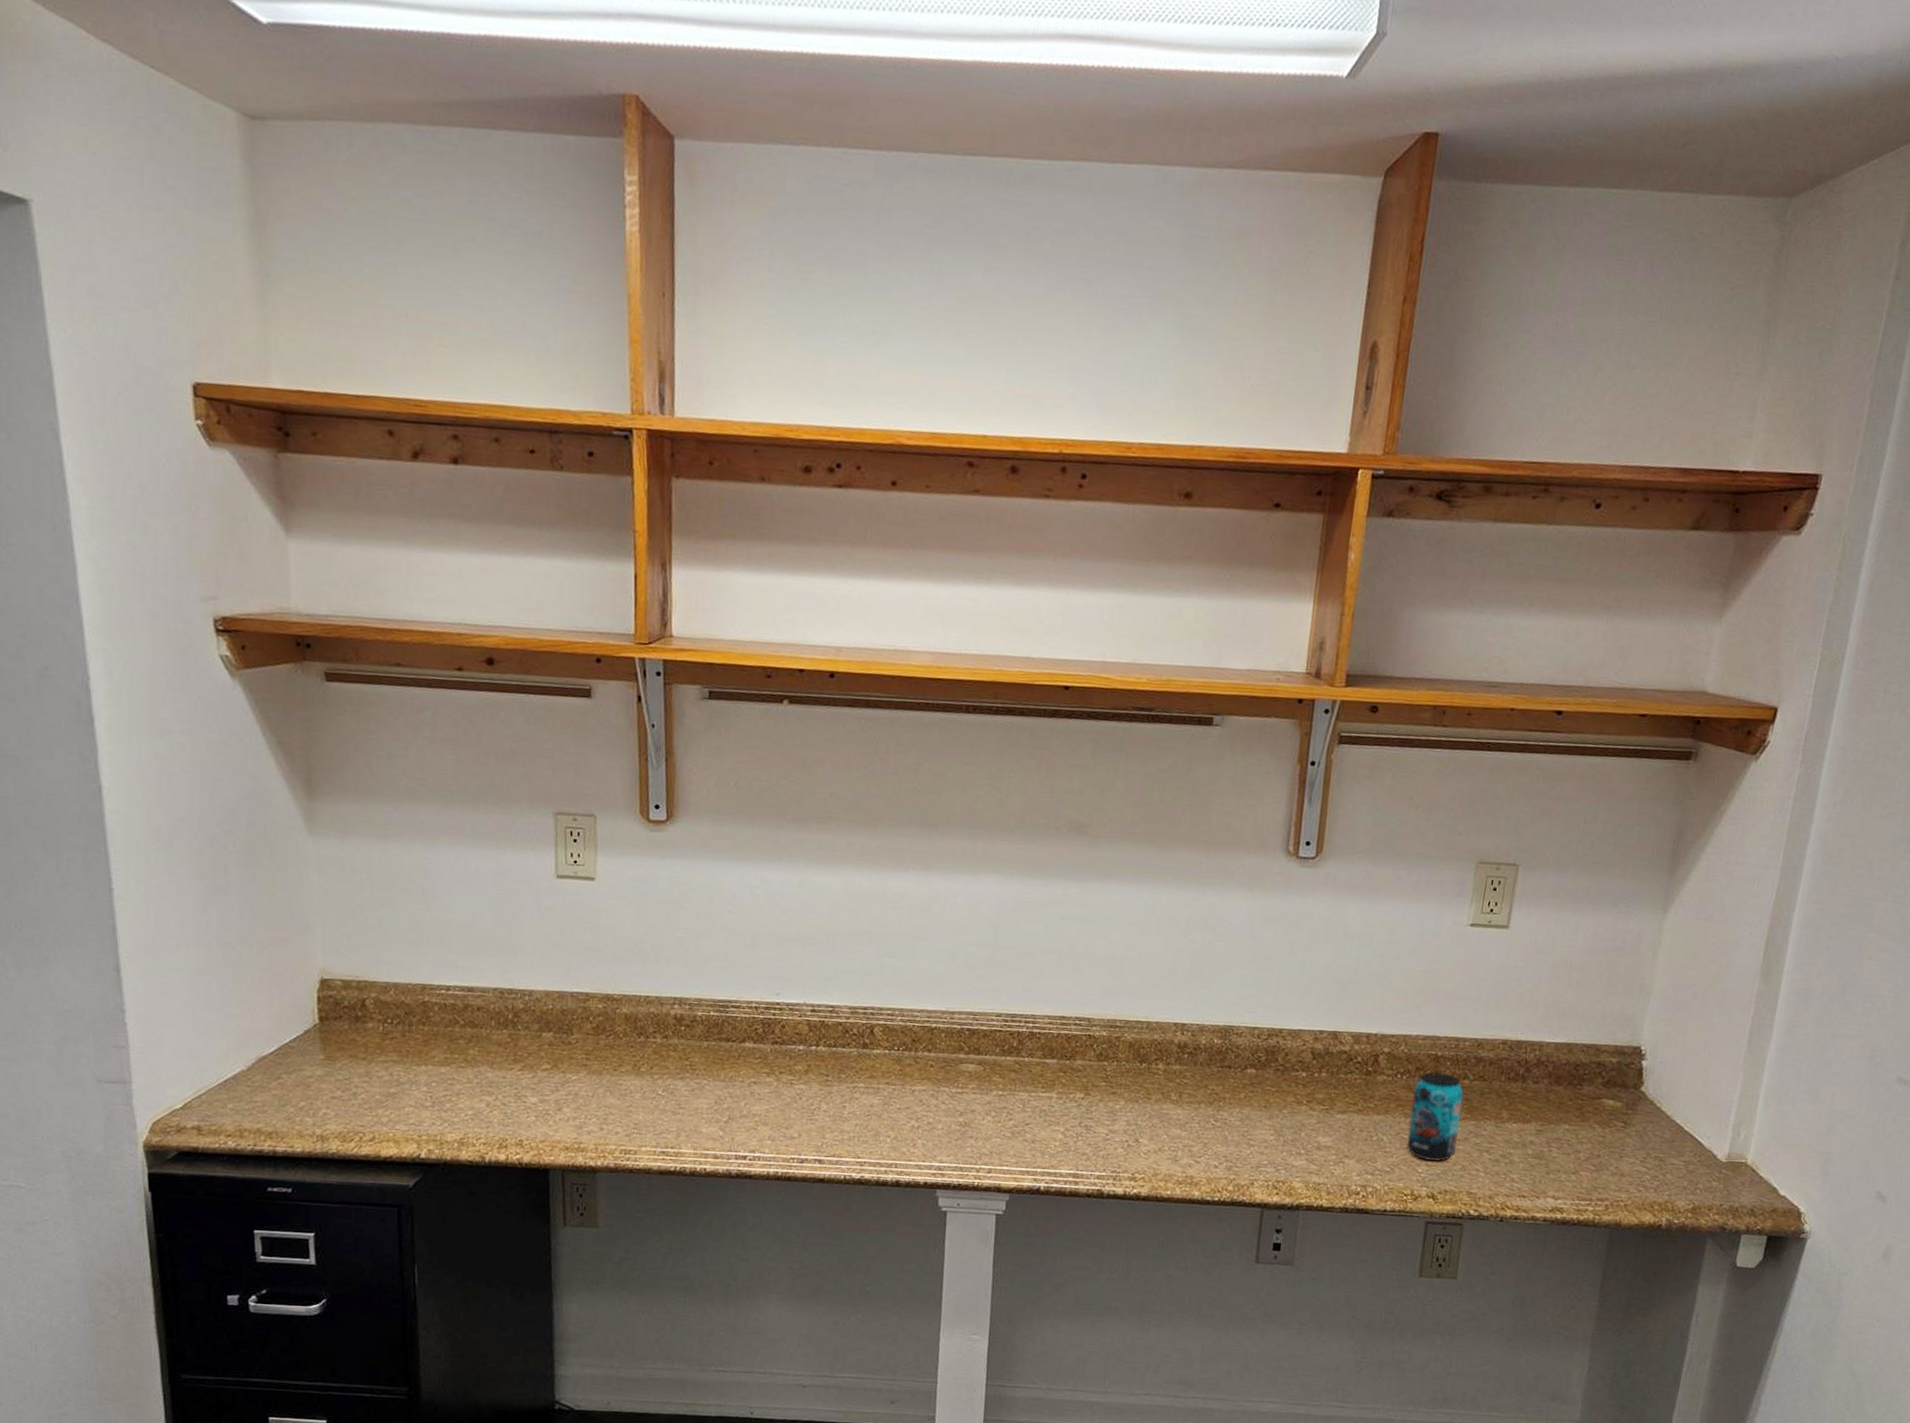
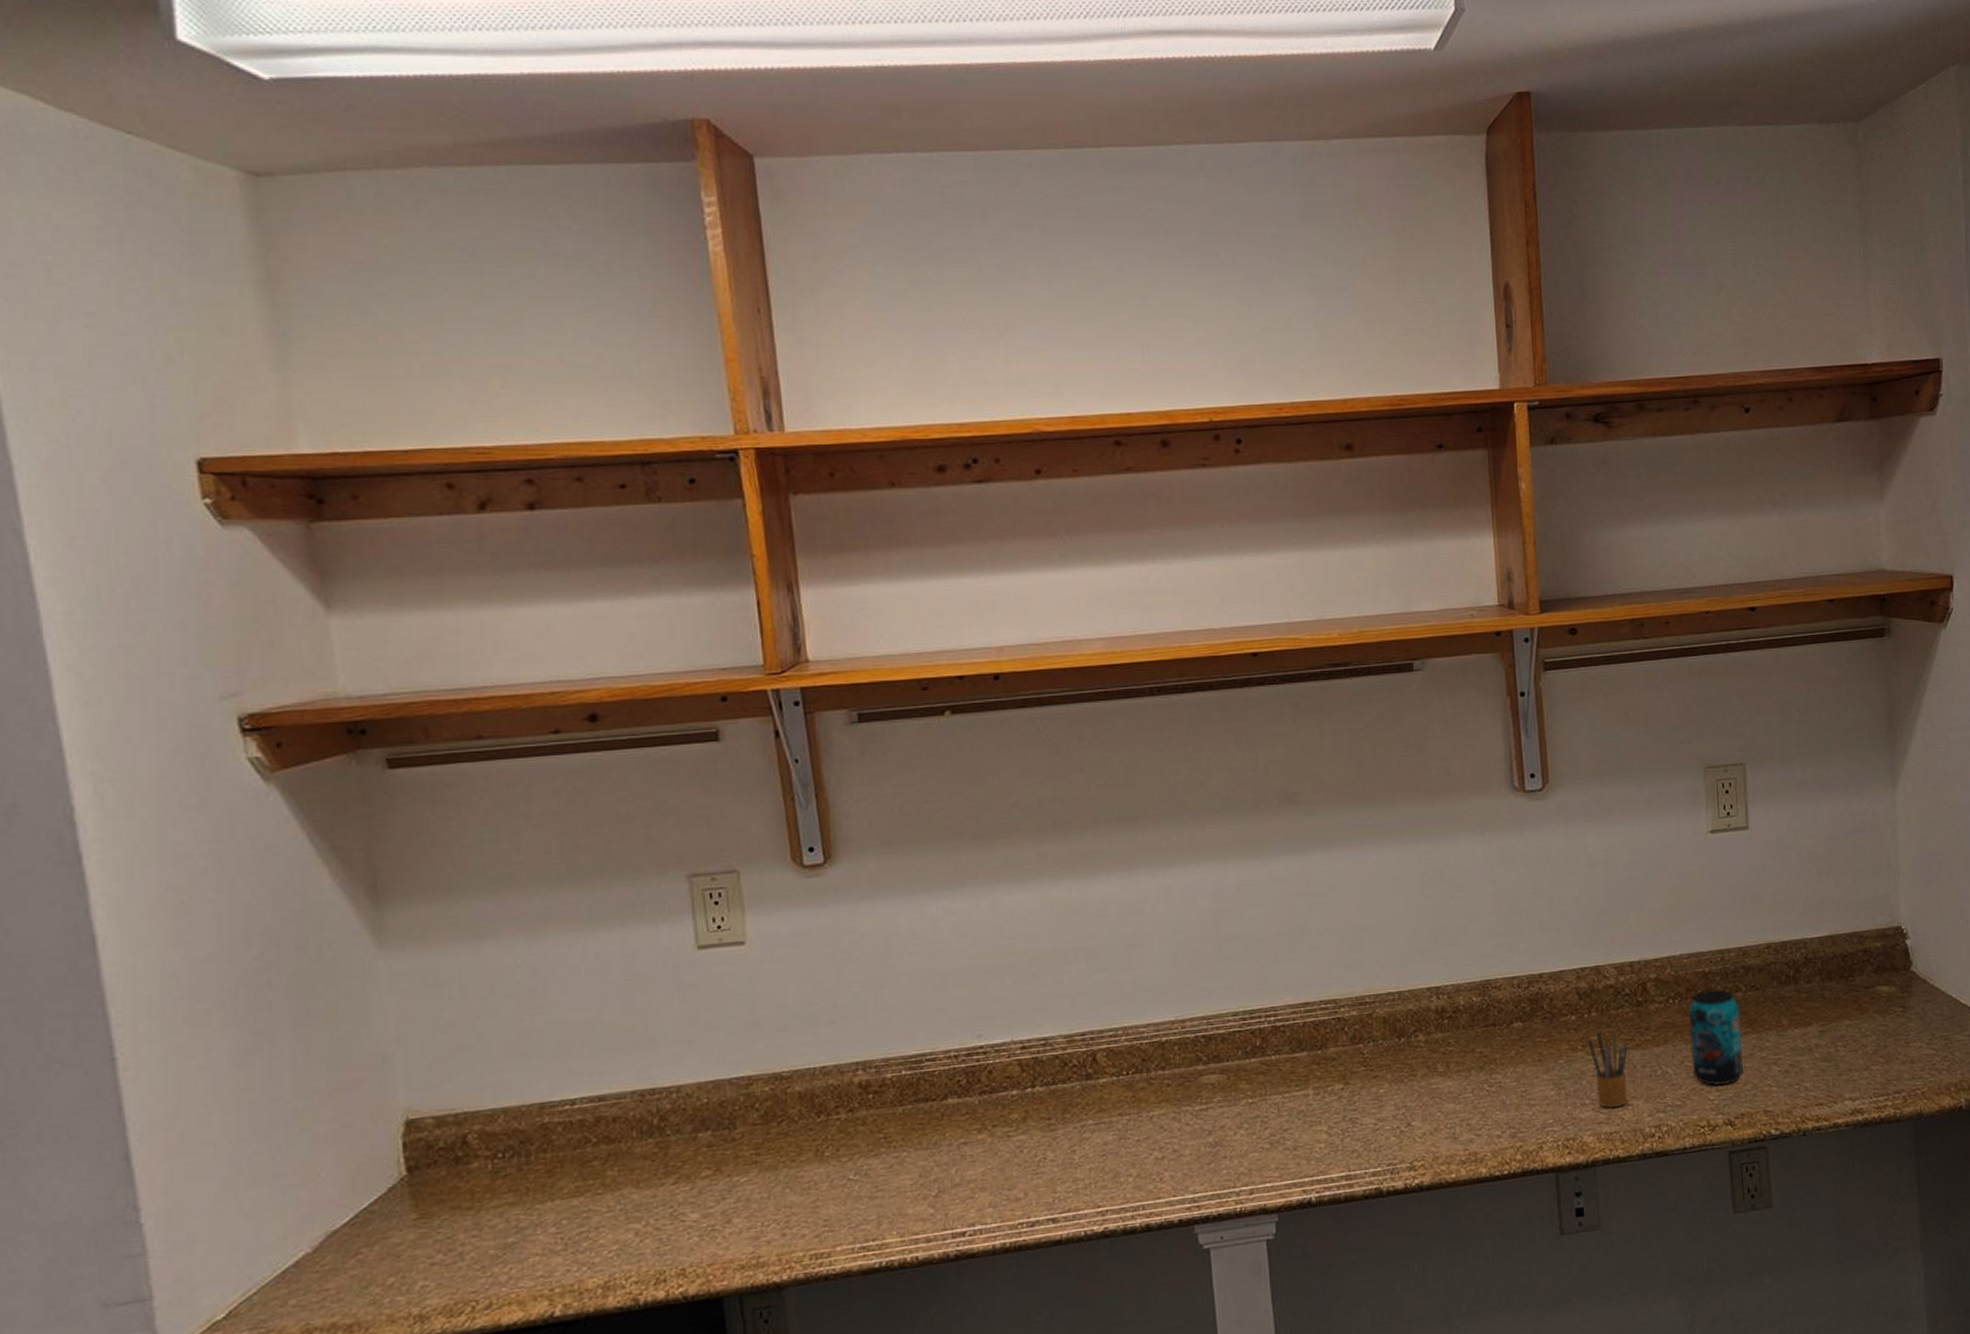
pencil box: none [1312,1087,1351,1162] -> present [1587,1027,1629,1108]

